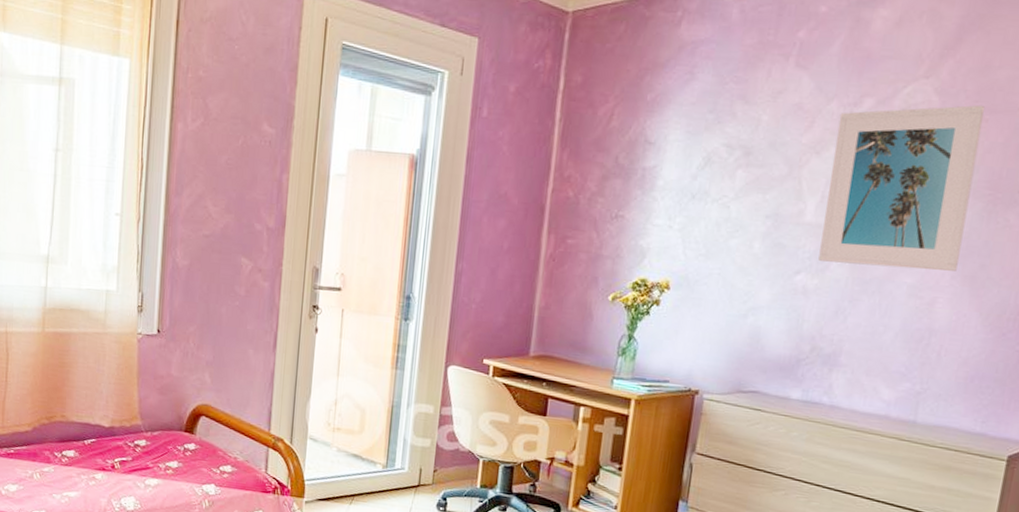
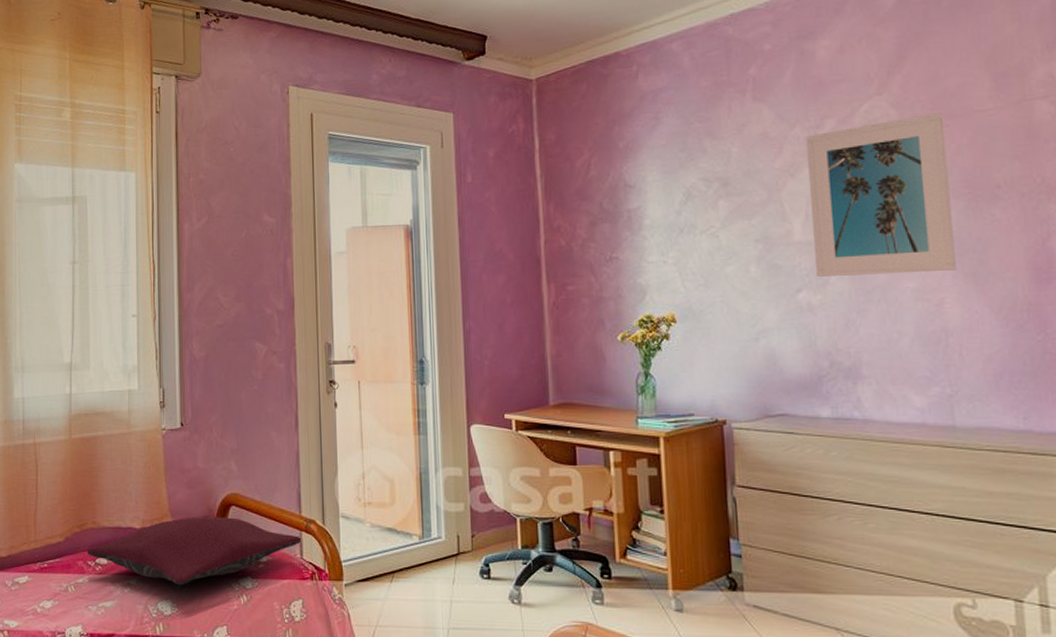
pillow: none [54,422,268,485] -> present [87,516,302,586]

